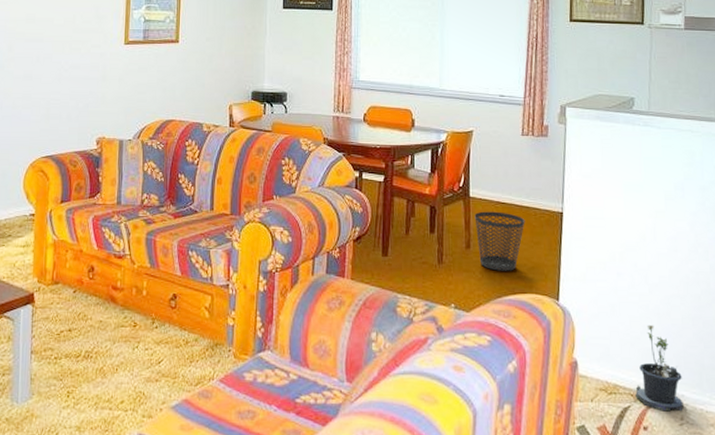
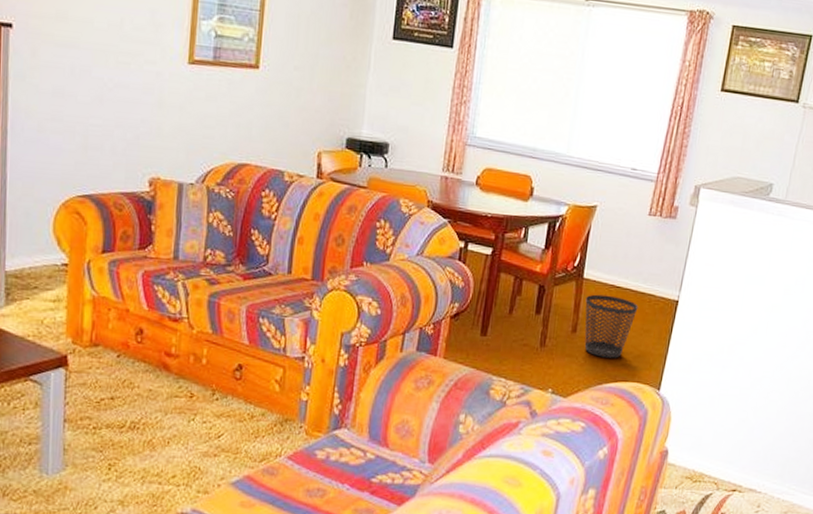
potted plant: present [635,324,685,412] -> none [719,417,767,500]

